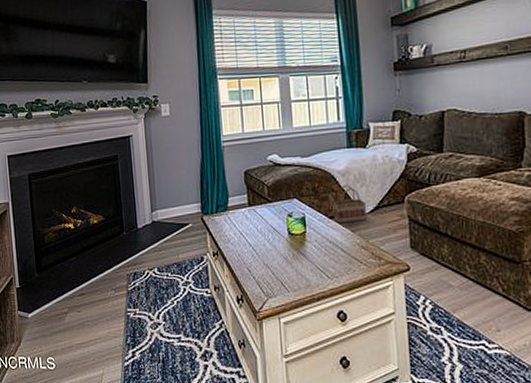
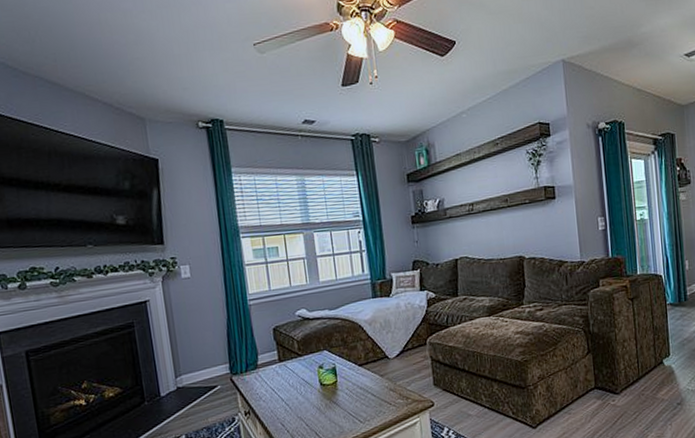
basket: present [332,185,367,223] -> none [361,333,393,370]

